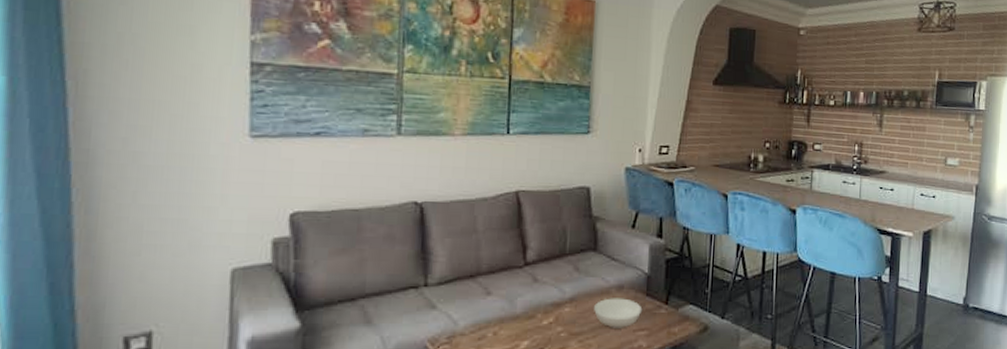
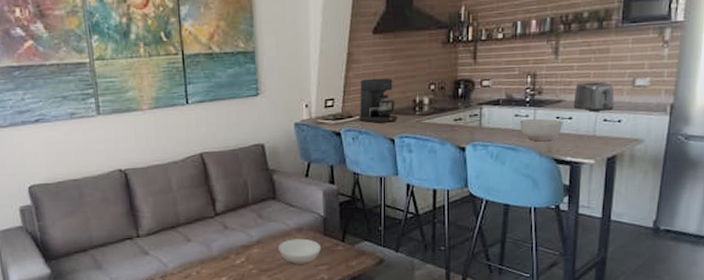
coffee maker: none [693,129,732,177] -> present [359,77,397,123]
bowl: none [847,187,886,211] -> present [520,119,563,142]
toaster: none [895,156,930,186] -> present [573,81,615,112]

